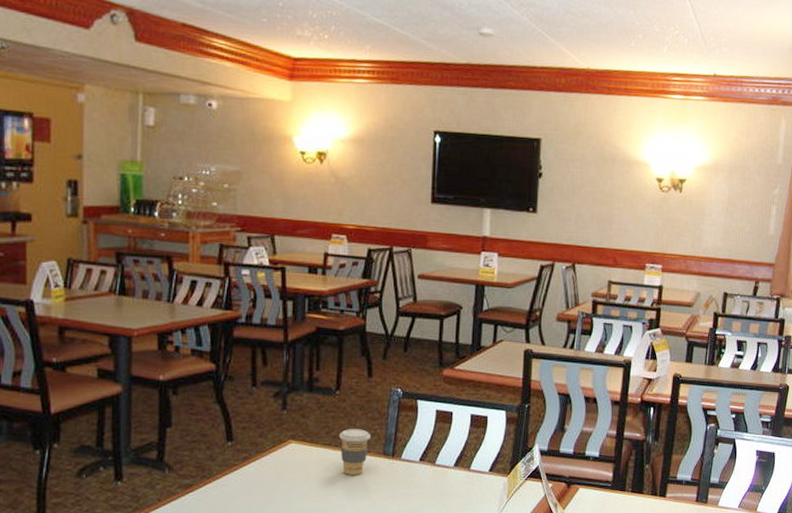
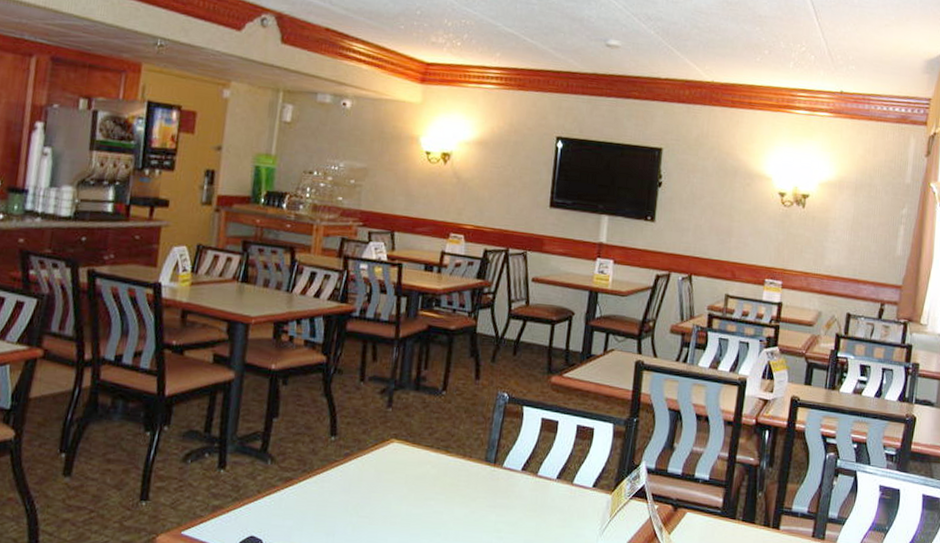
coffee cup: present [339,429,371,475] -> none [442,431,475,481]

